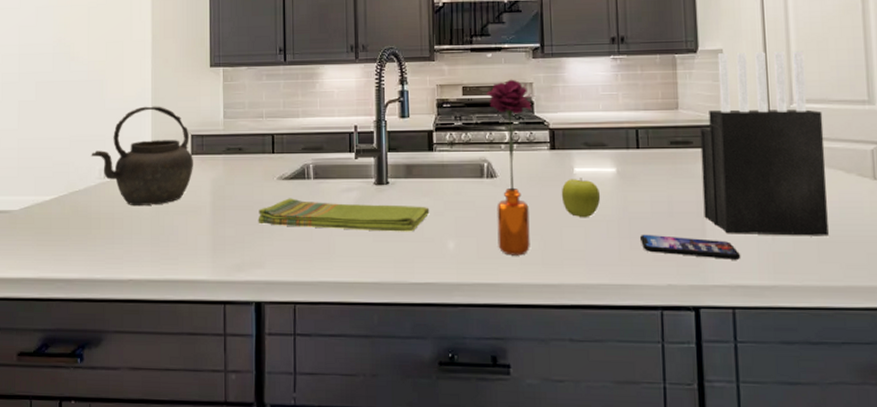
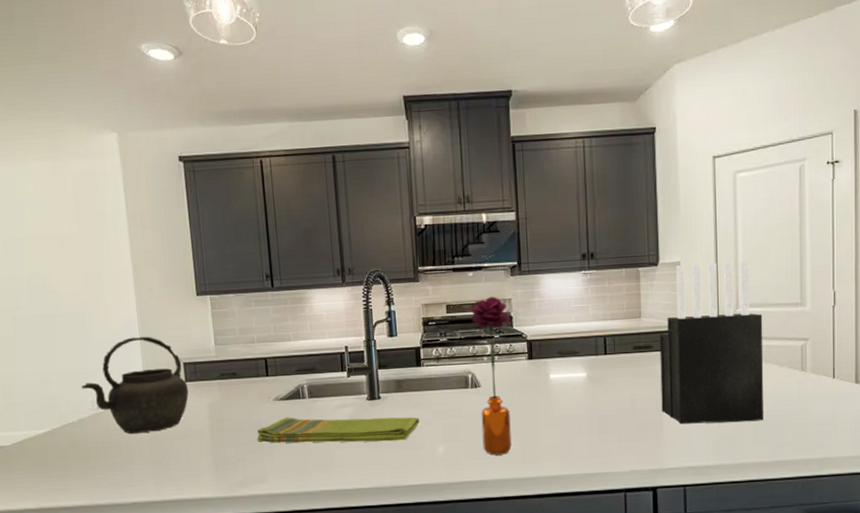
fruit: present [561,178,601,218] -> none [538,383,574,419]
smartphone: present [639,234,741,260] -> none [606,428,692,446]

